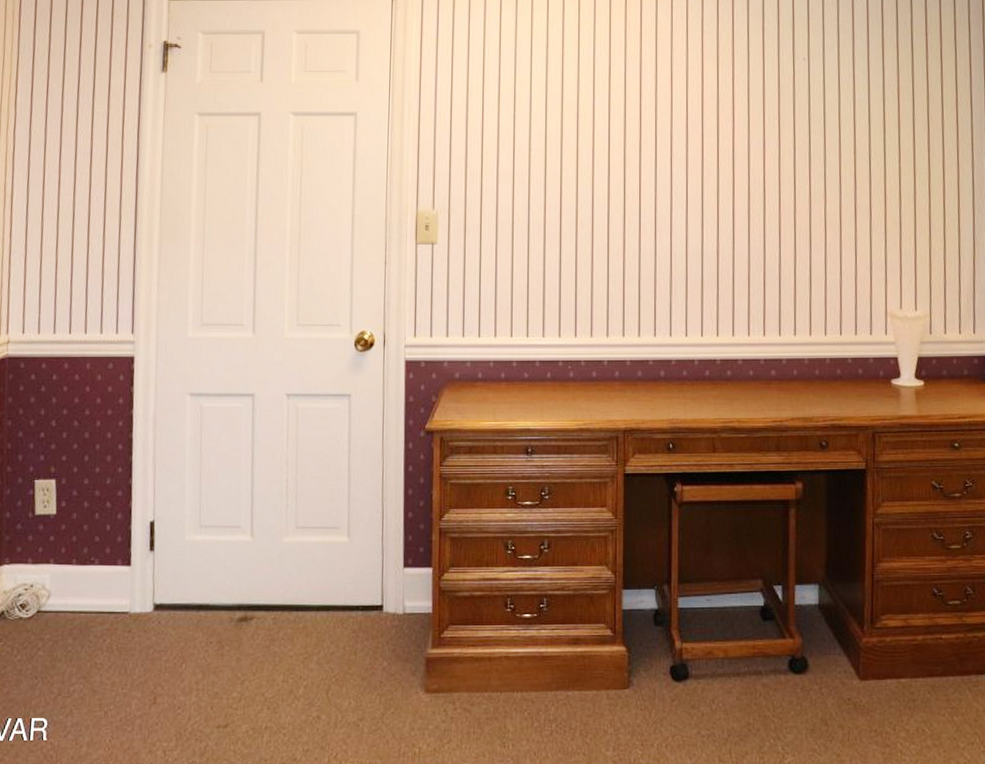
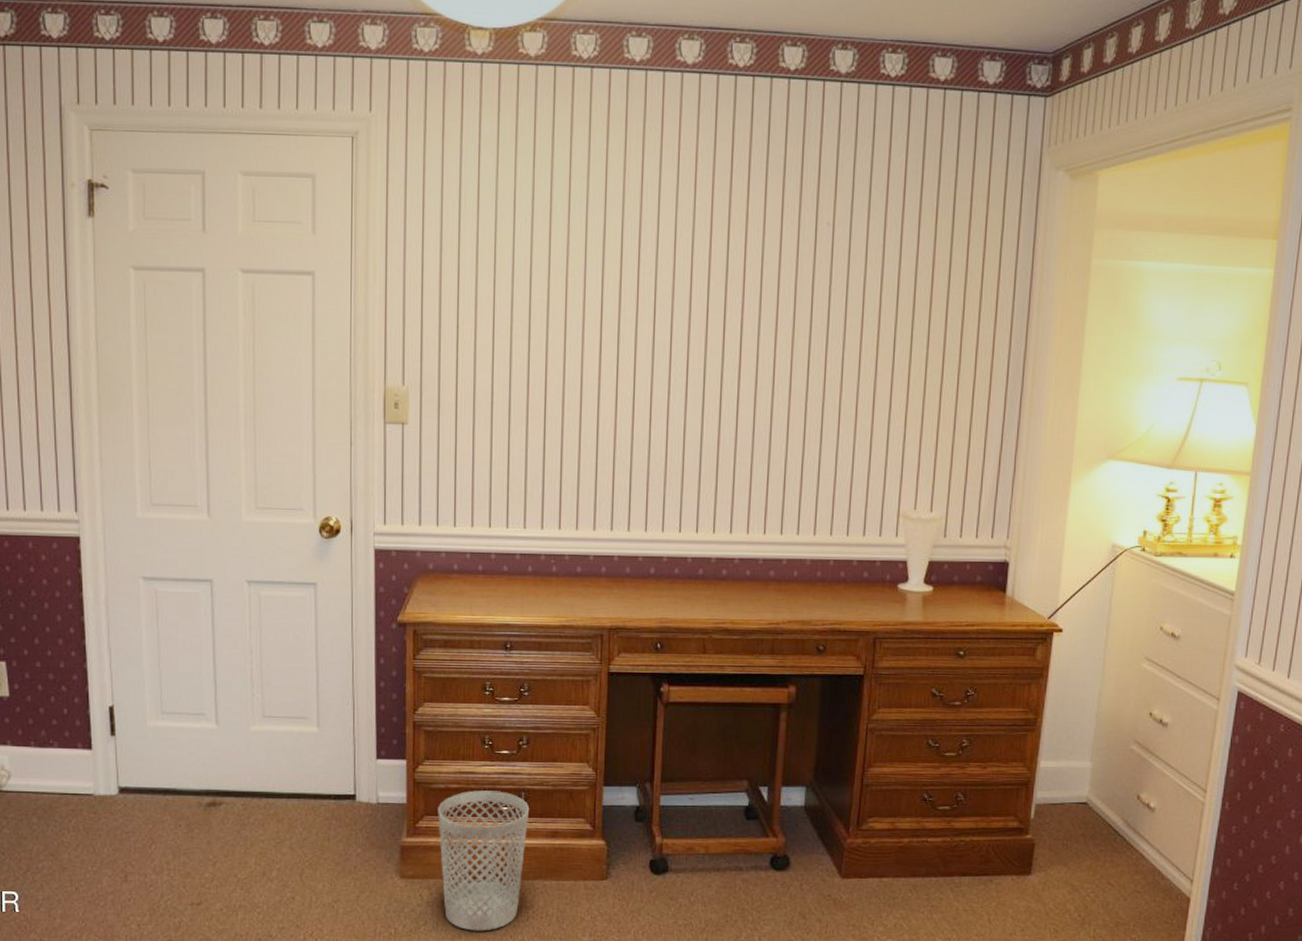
wastebasket: none [462,597,552,748] -> present [438,790,530,931]

